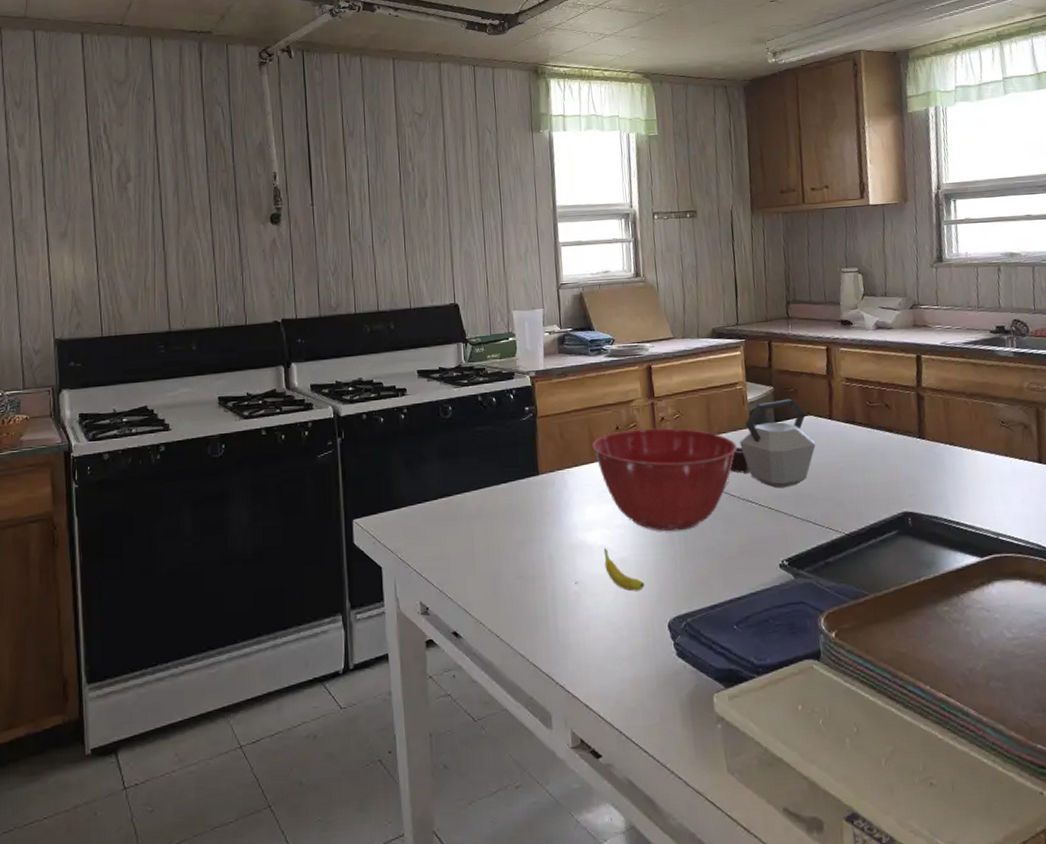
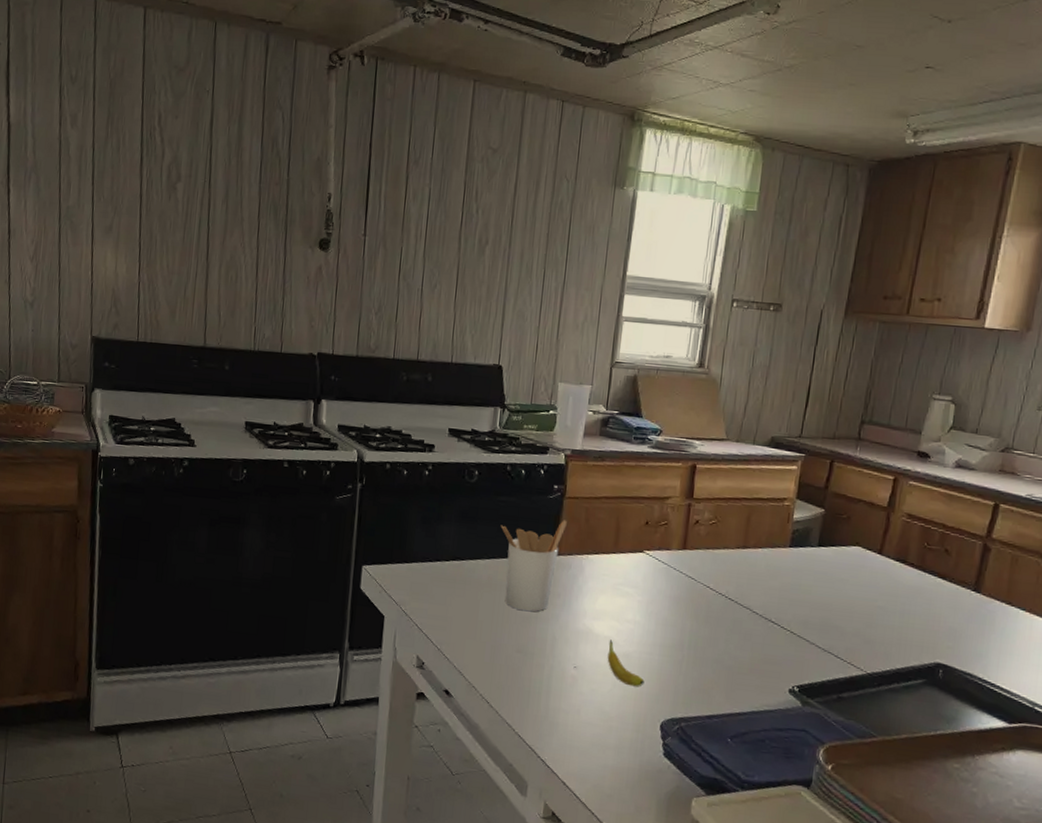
utensil holder: none [481,439,544,536] -> present [500,520,567,612]
mixing bowl: present [592,428,737,532] -> none [617,527,771,638]
kettle: present [730,398,816,489] -> none [758,524,857,615]

